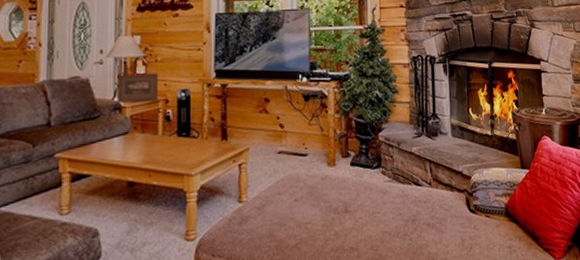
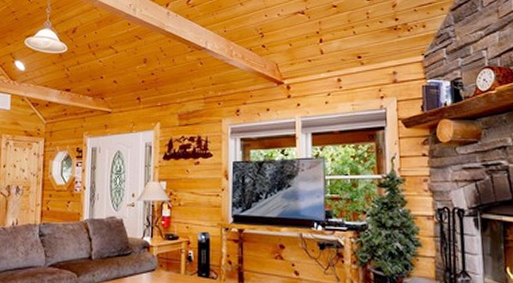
picture frame: present [117,73,159,104] -> none [146,216,182,243]

